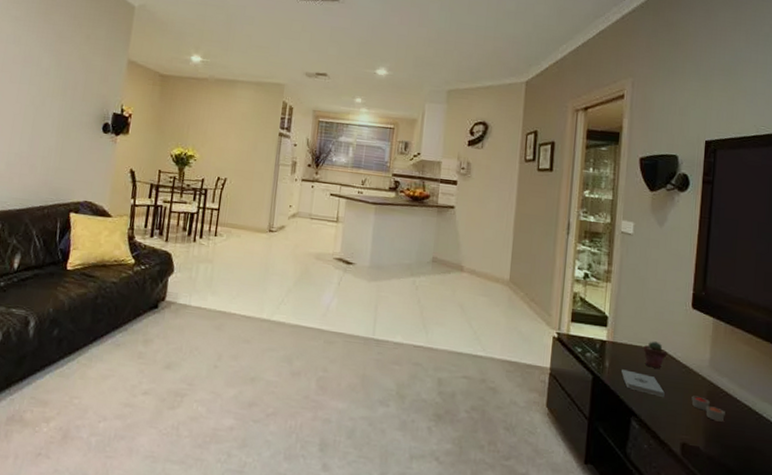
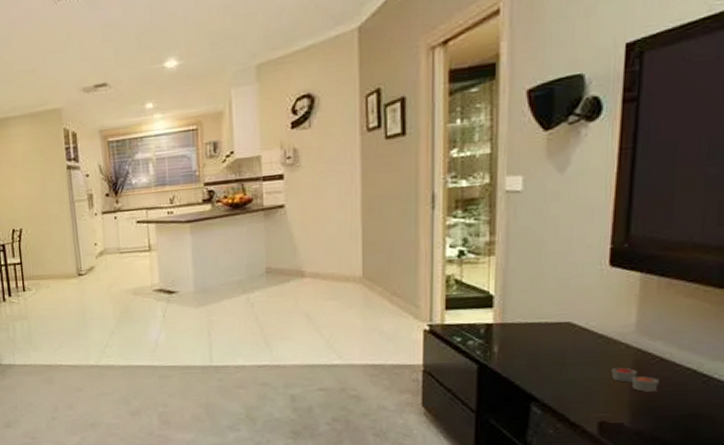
notepad: present [621,369,665,397] -> none [515,352,574,375]
potted succulent: present [643,341,667,369] -> none [543,314,577,344]

